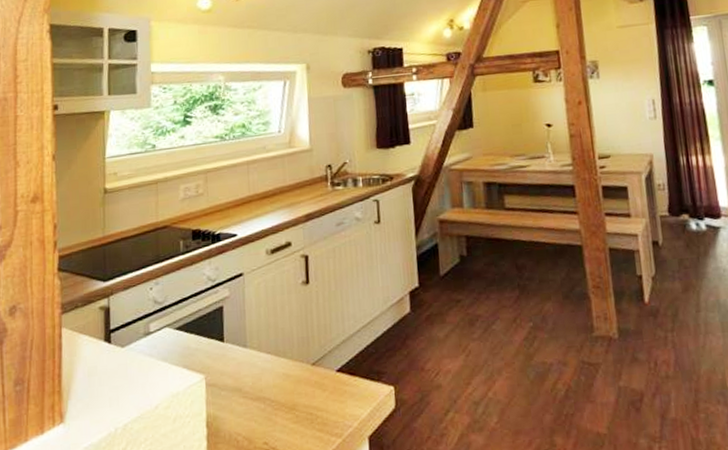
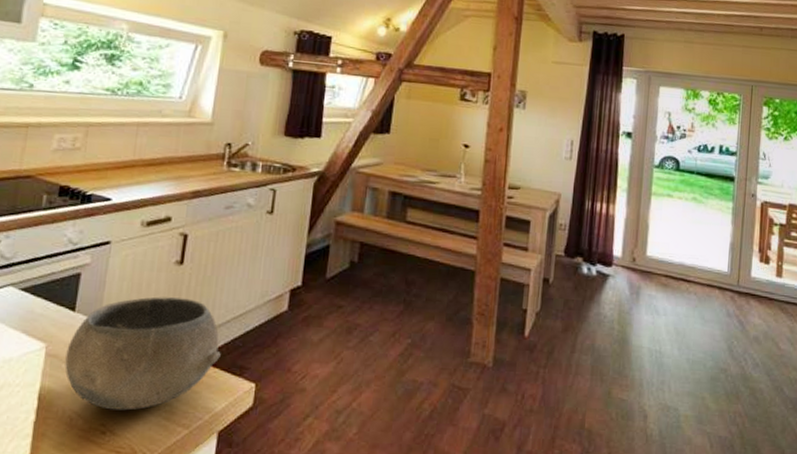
bowl: none [223,315,358,429] -> present [65,297,221,411]

